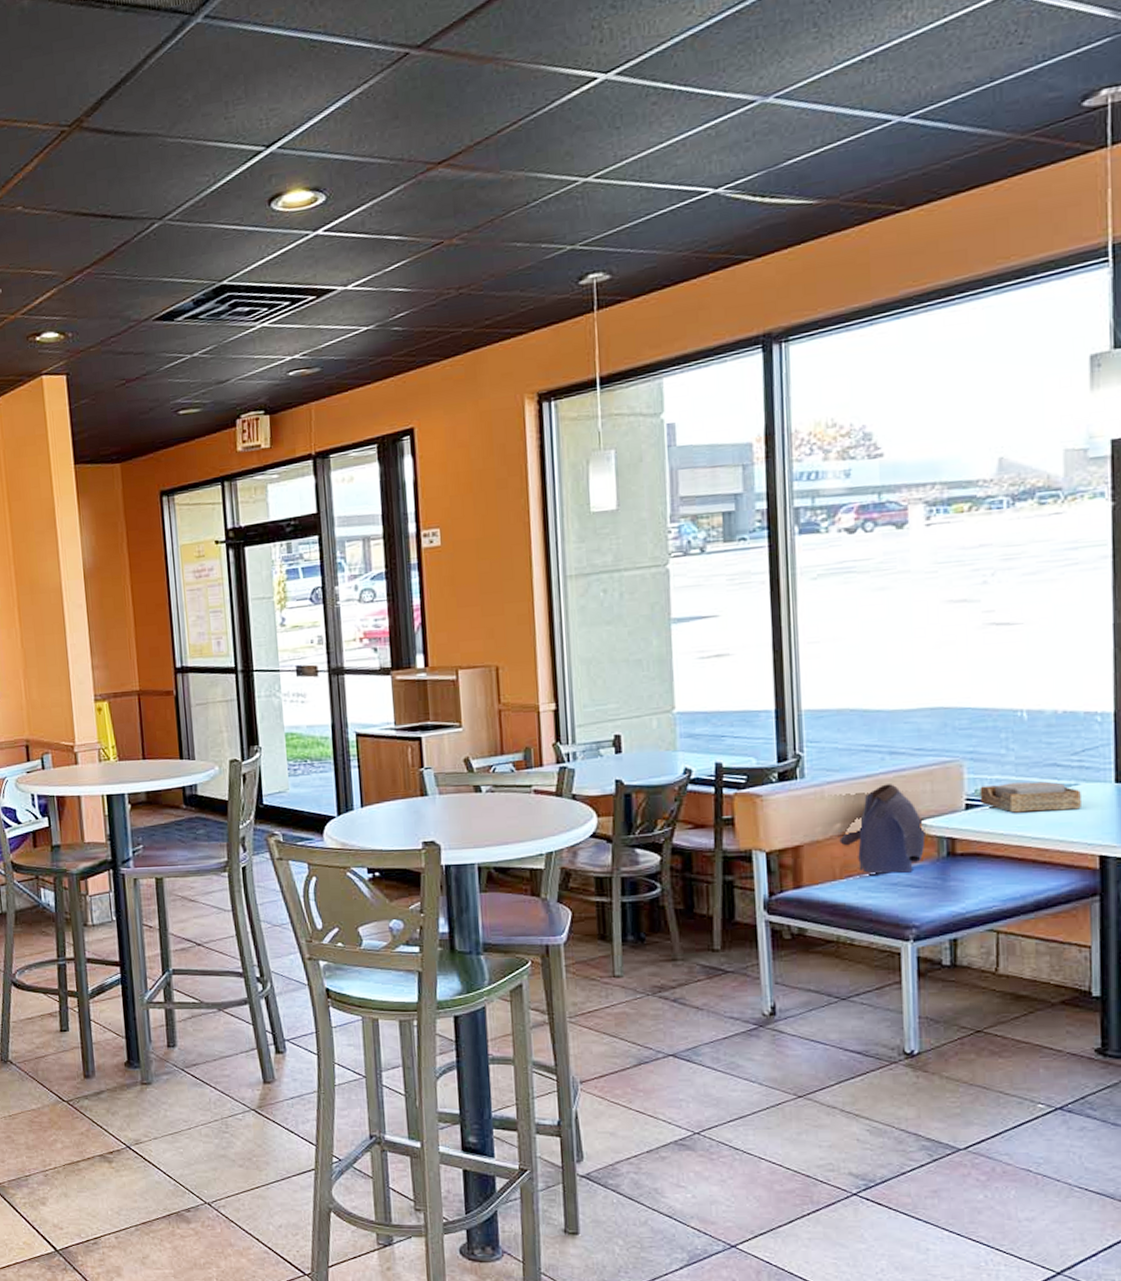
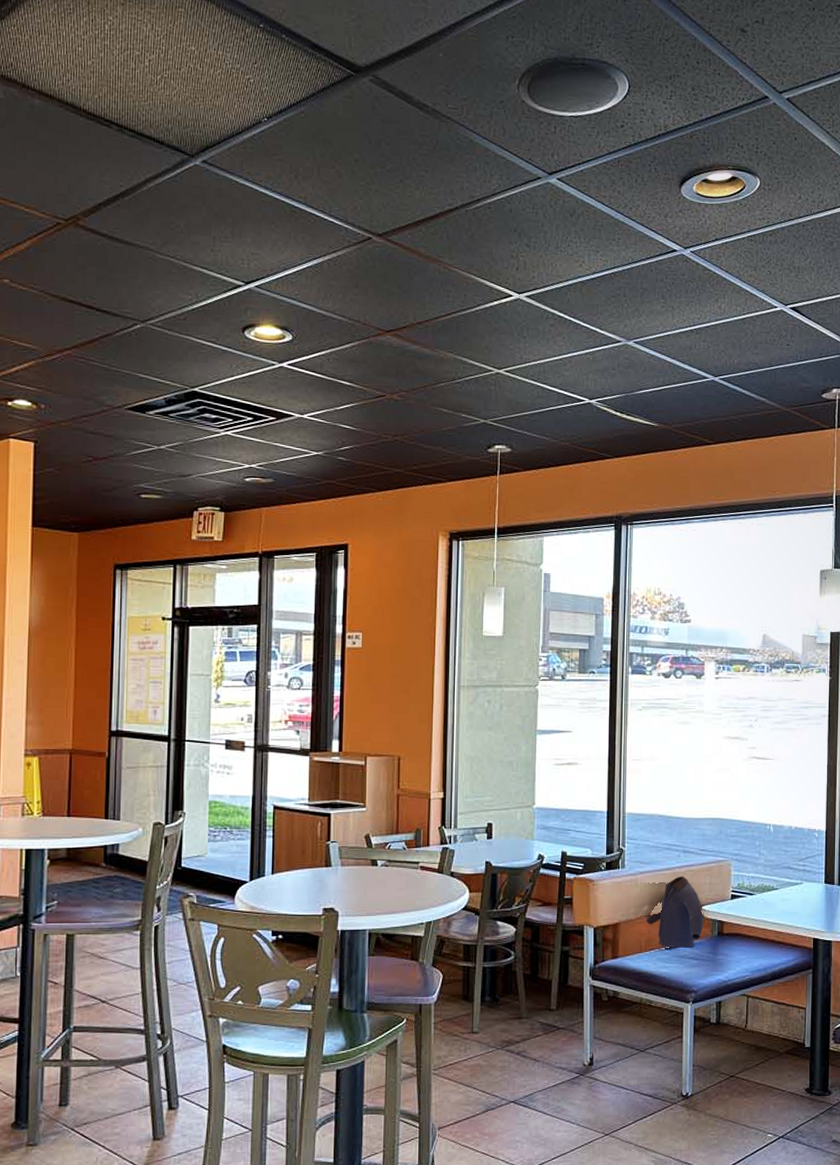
napkin holder: present [979,781,1081,813] -> none [741,880,804,903]

